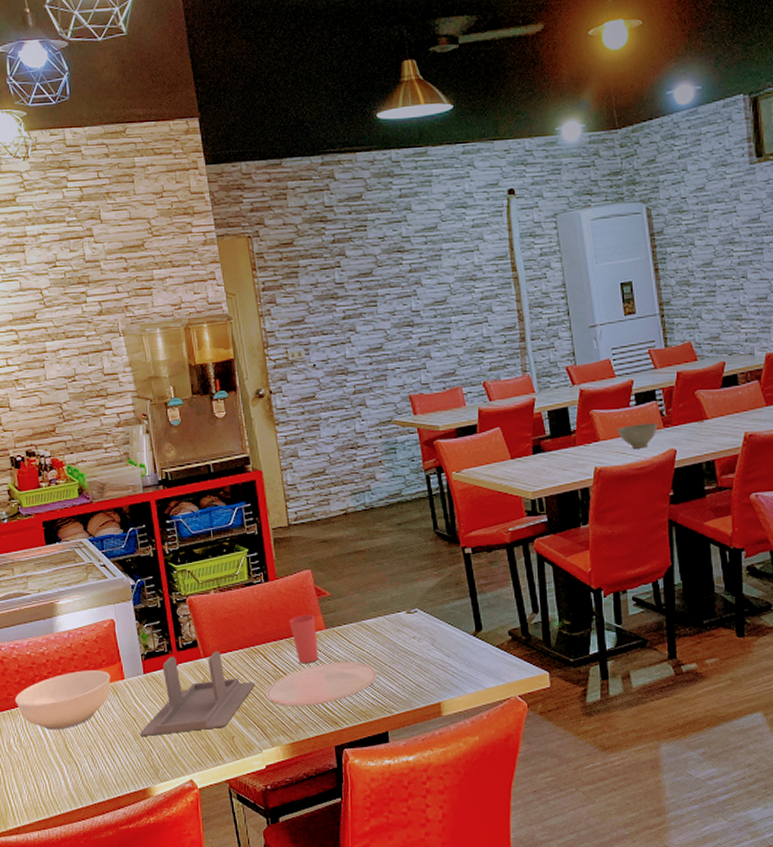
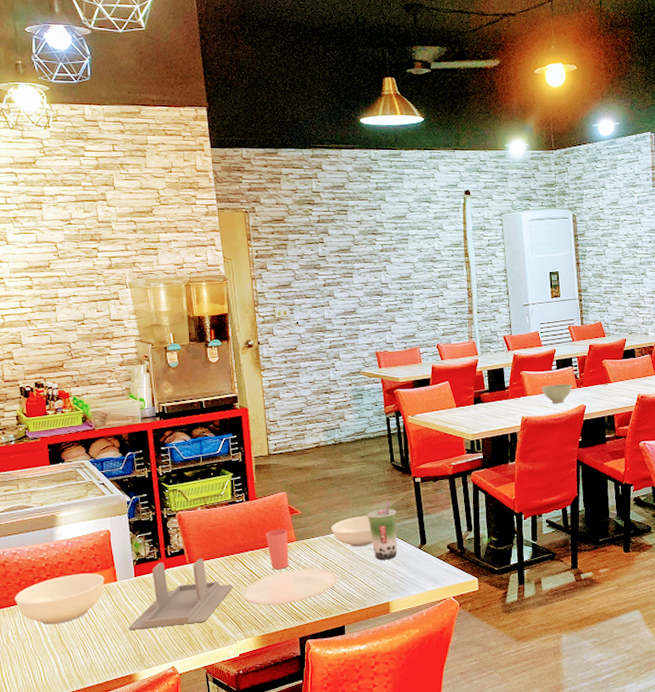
bowl: none [365,596,417,634] -> present [330,515,373,546]
beverage cup: none [408,577,447,650] -> present [367,500,397,560]

